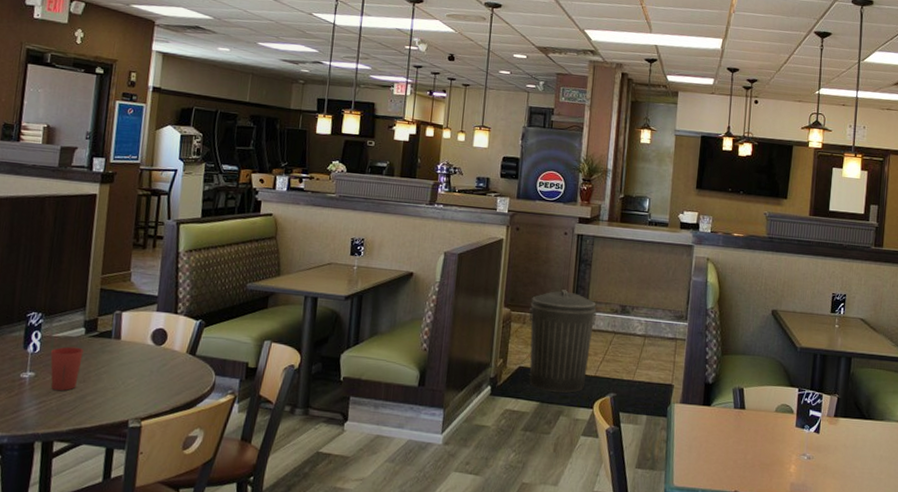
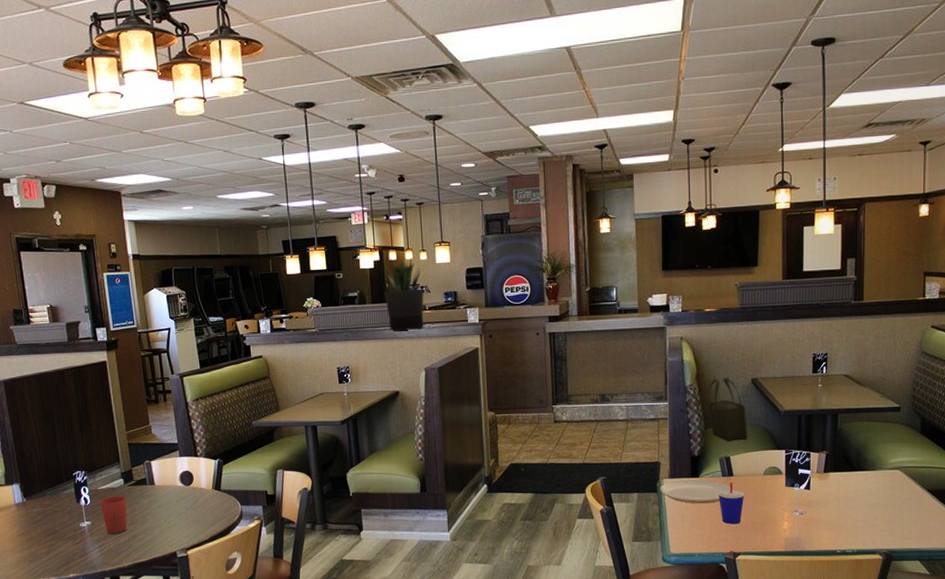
planter: none [414,131,457,211] -> present [384,256,424,331]
trash can: present [529,289,597,393] -> none [513,387,577,483]
plate: none [670,406,742,436] -> present [660,479,731,504]
shopping bag: none [725,305,764,373] -> present [707,377,747,442]
beverage cup: none [728,416,755,461] -> present [719,482,745,524]

